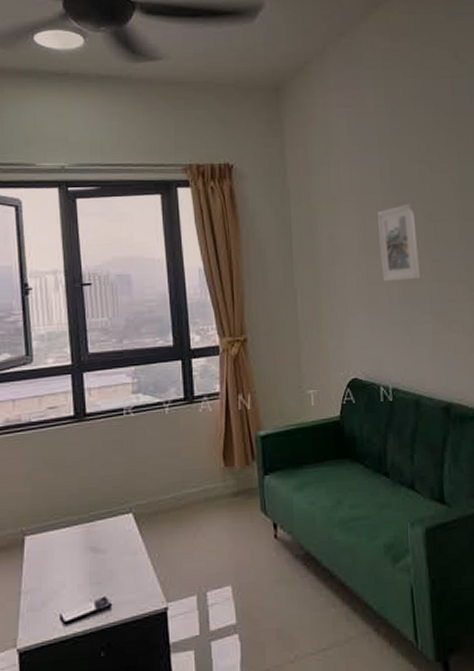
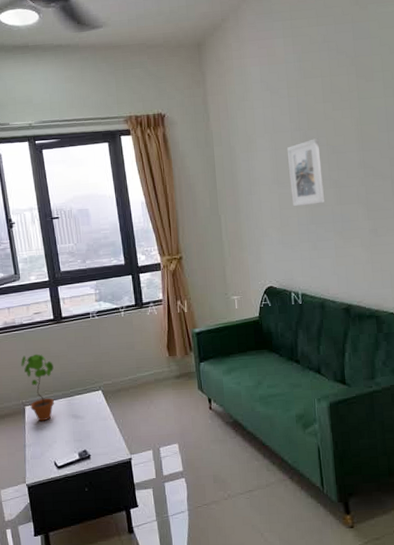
potted plant: none [24,462,69,558] -> present [21,354,54,422]

